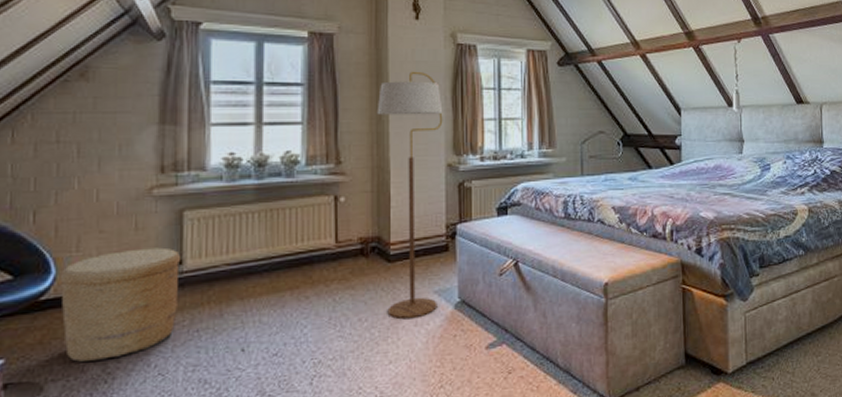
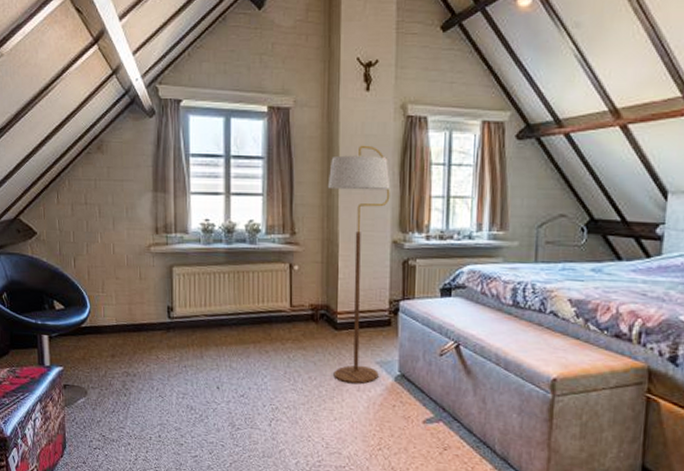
basket: present [61,247,180,362] -> none [93,295,171,378]

